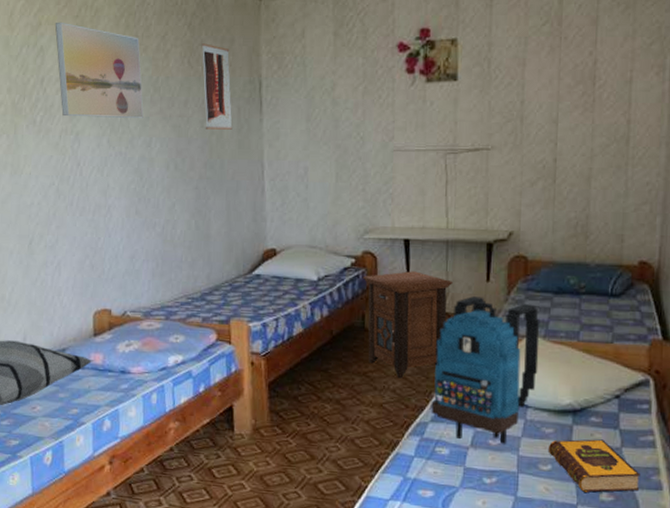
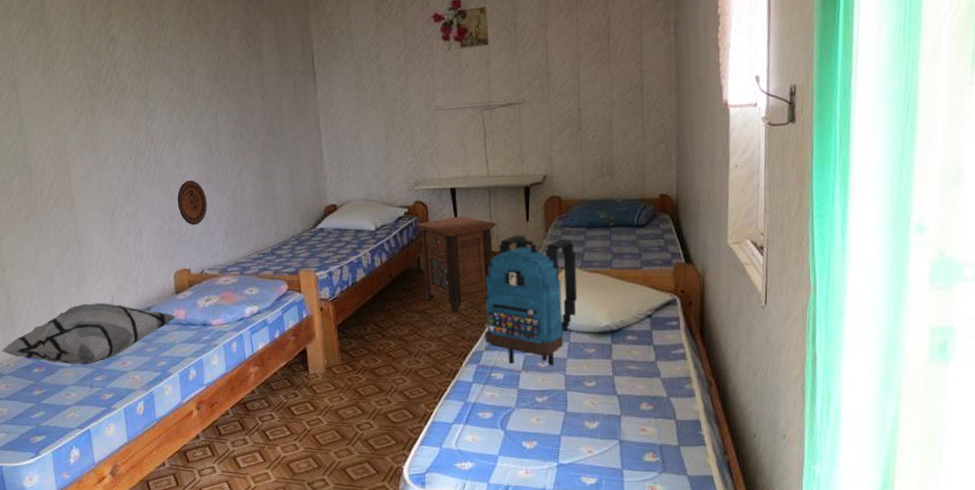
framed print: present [54,22,144,119] -> none [123,12,209,97]
decorative plate: none [101,211,134,262] -> present [177,180,207,226]
wall art: present [201,43,233,130] -> none [257,24,290,101]
hardback book: present [547,439,640,493] -> none [591,355,675,403]

